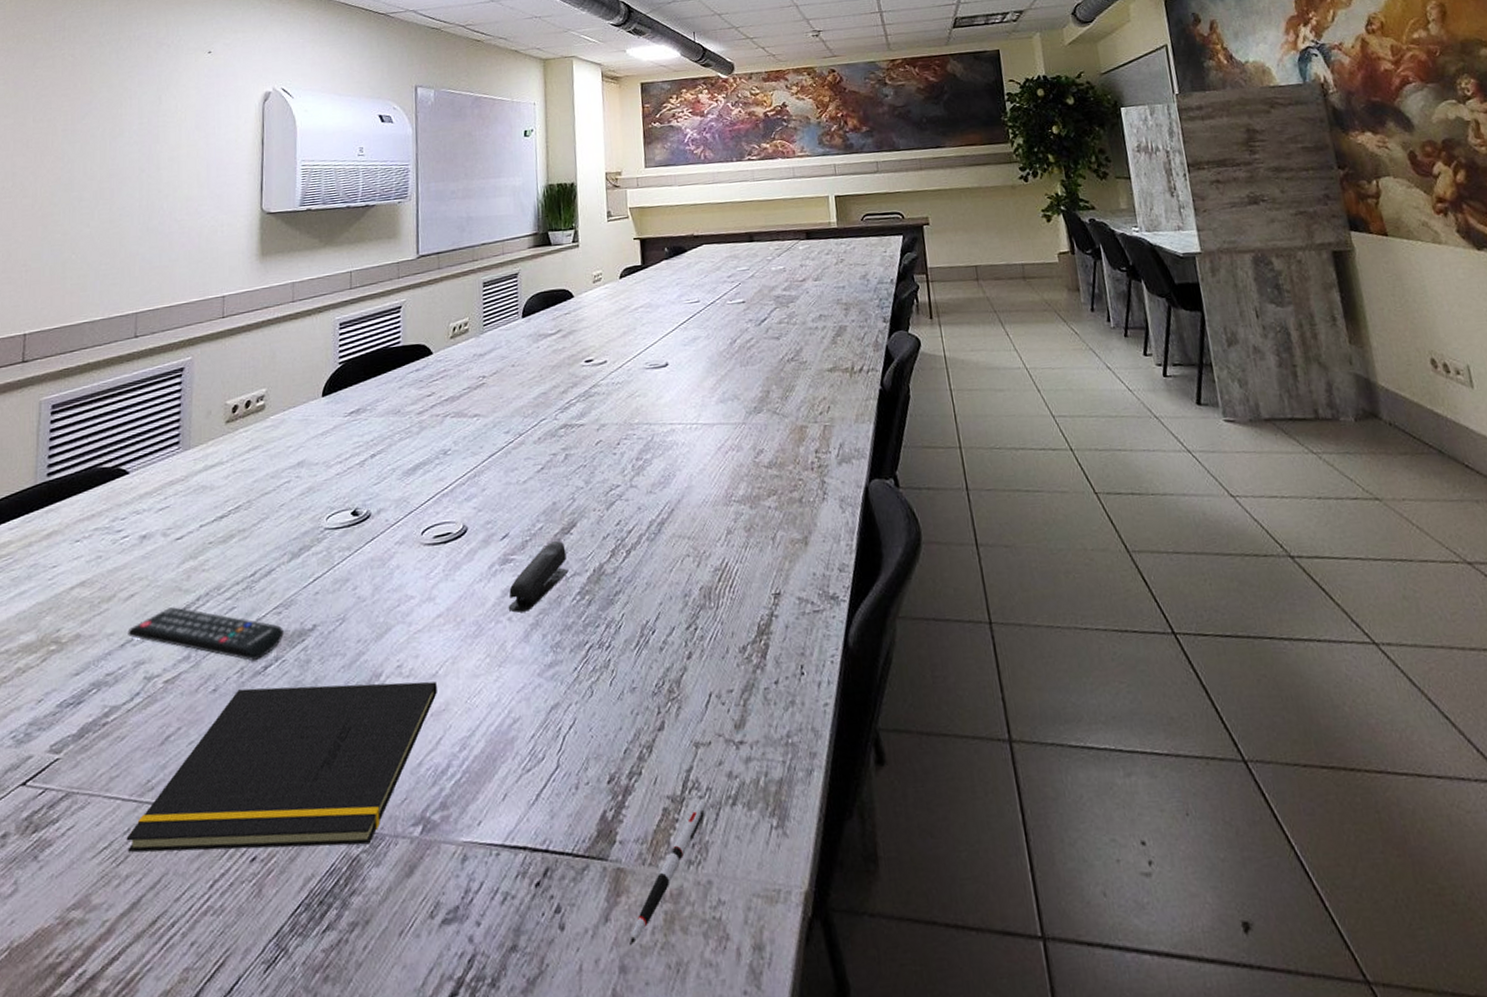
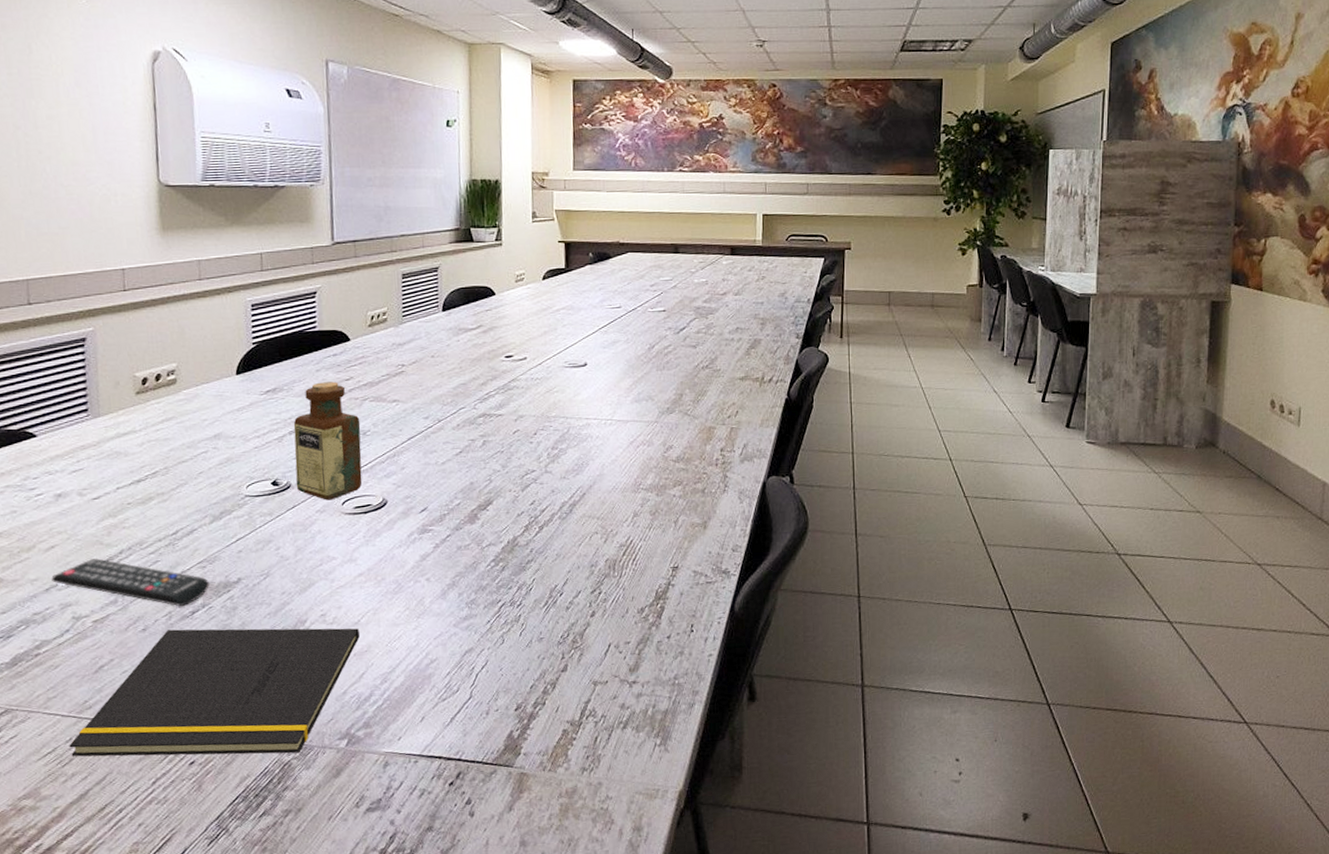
bottle: none [375,398,443,530] -> present [293,381,363,500]
stapler: present [508,540,569,613] -> none [426,515,484,574]
pen: present [629,798,707,945] -> none [530,723,601,827]

